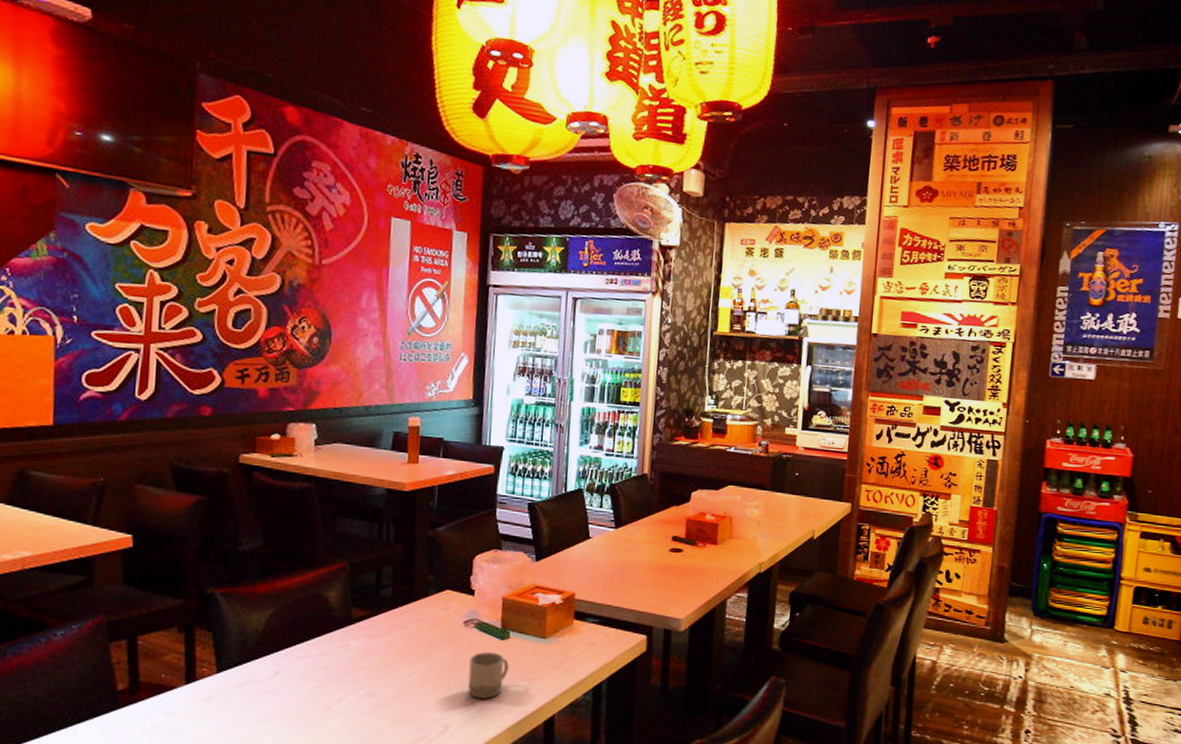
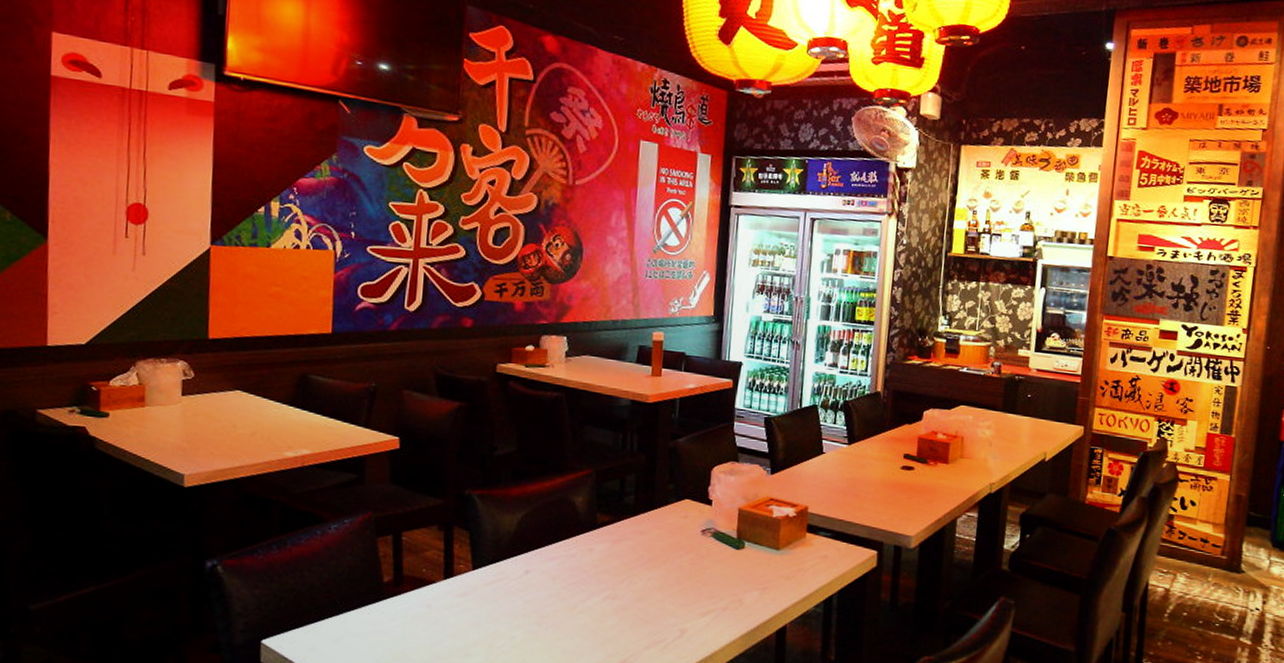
cup: present [467,652,509,699] -> none [704,561,744,606]

